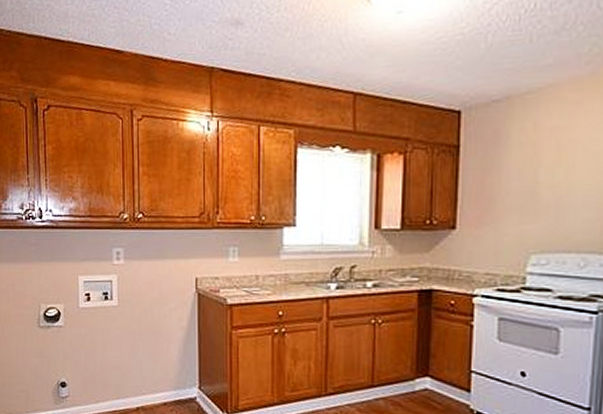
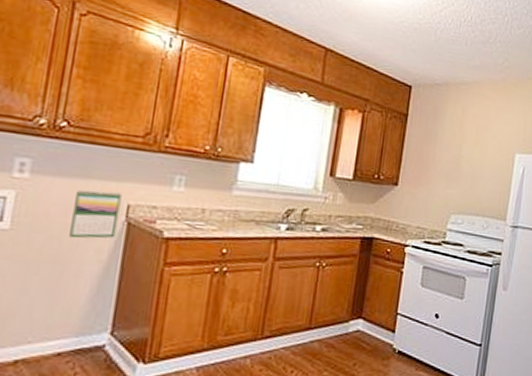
calendar: none [157,269,190,310] -> present [69,189,122,239]

